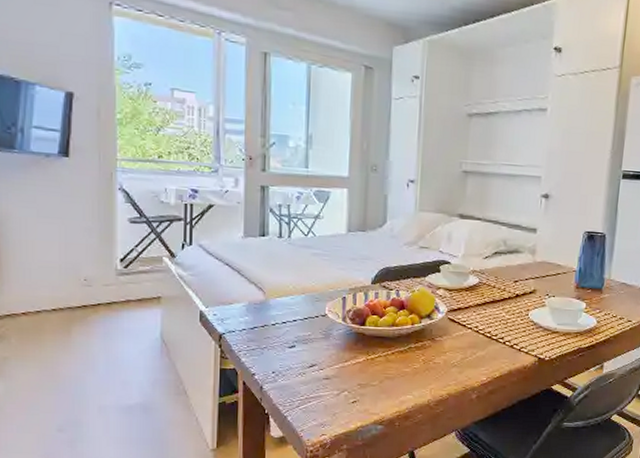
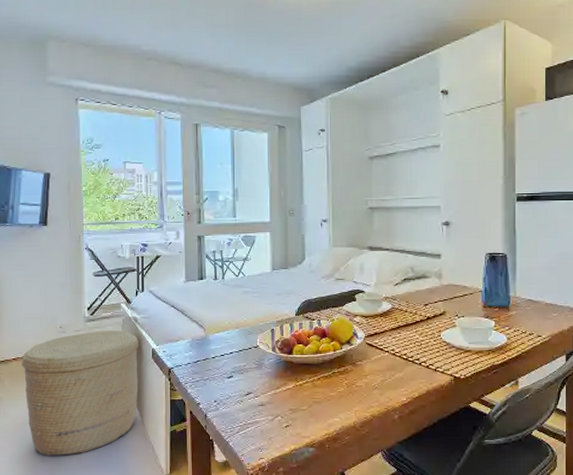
basket: none [34,286,184,426] -> present [21,331,139,456]

